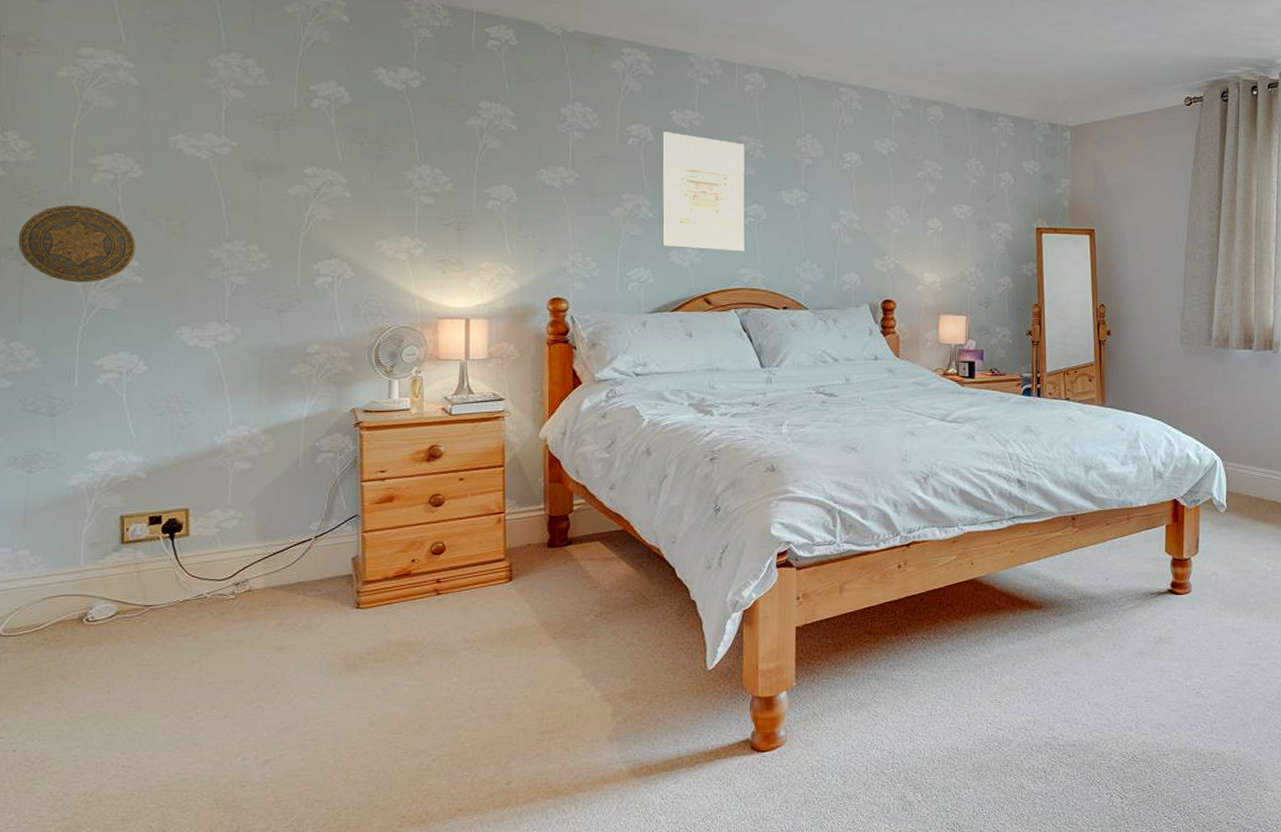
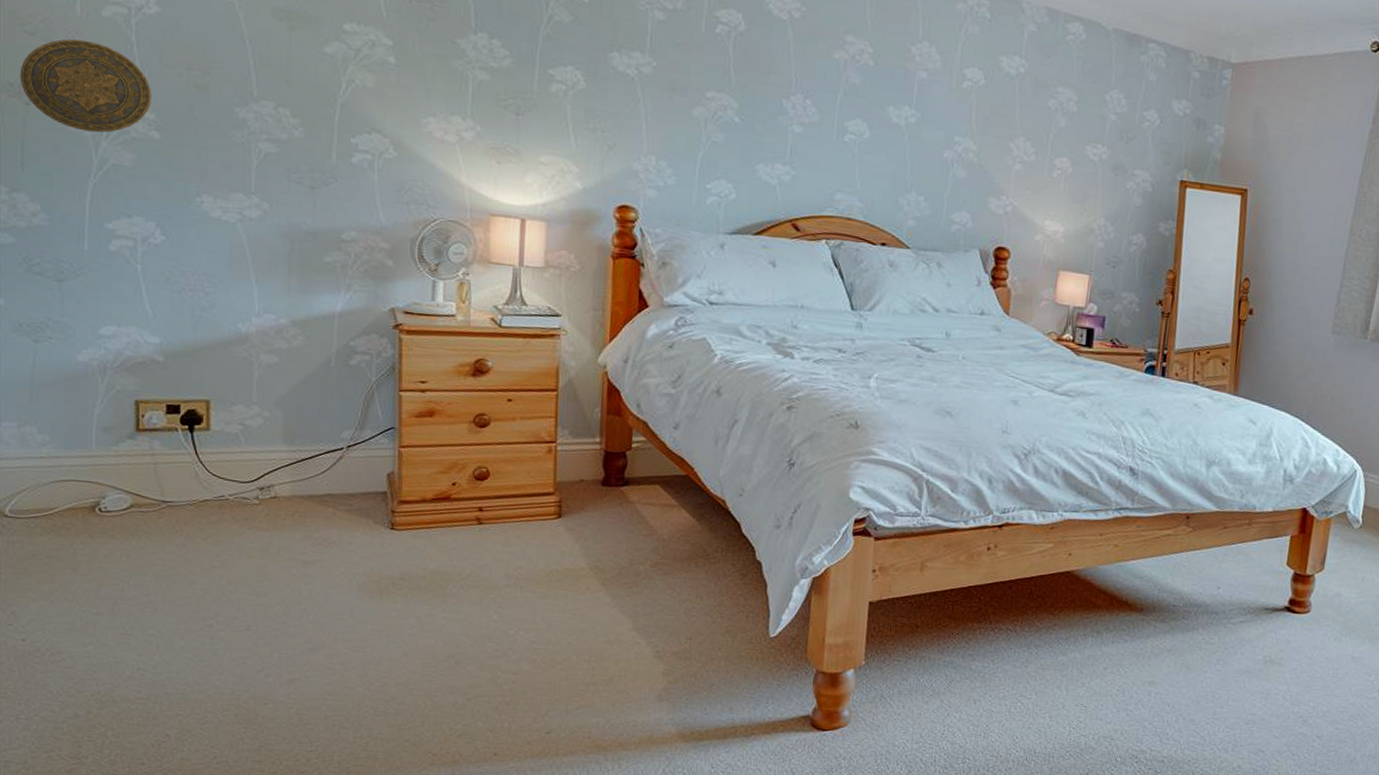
wall art: present [662,132,745,252] -> none [748,21,851,174]

